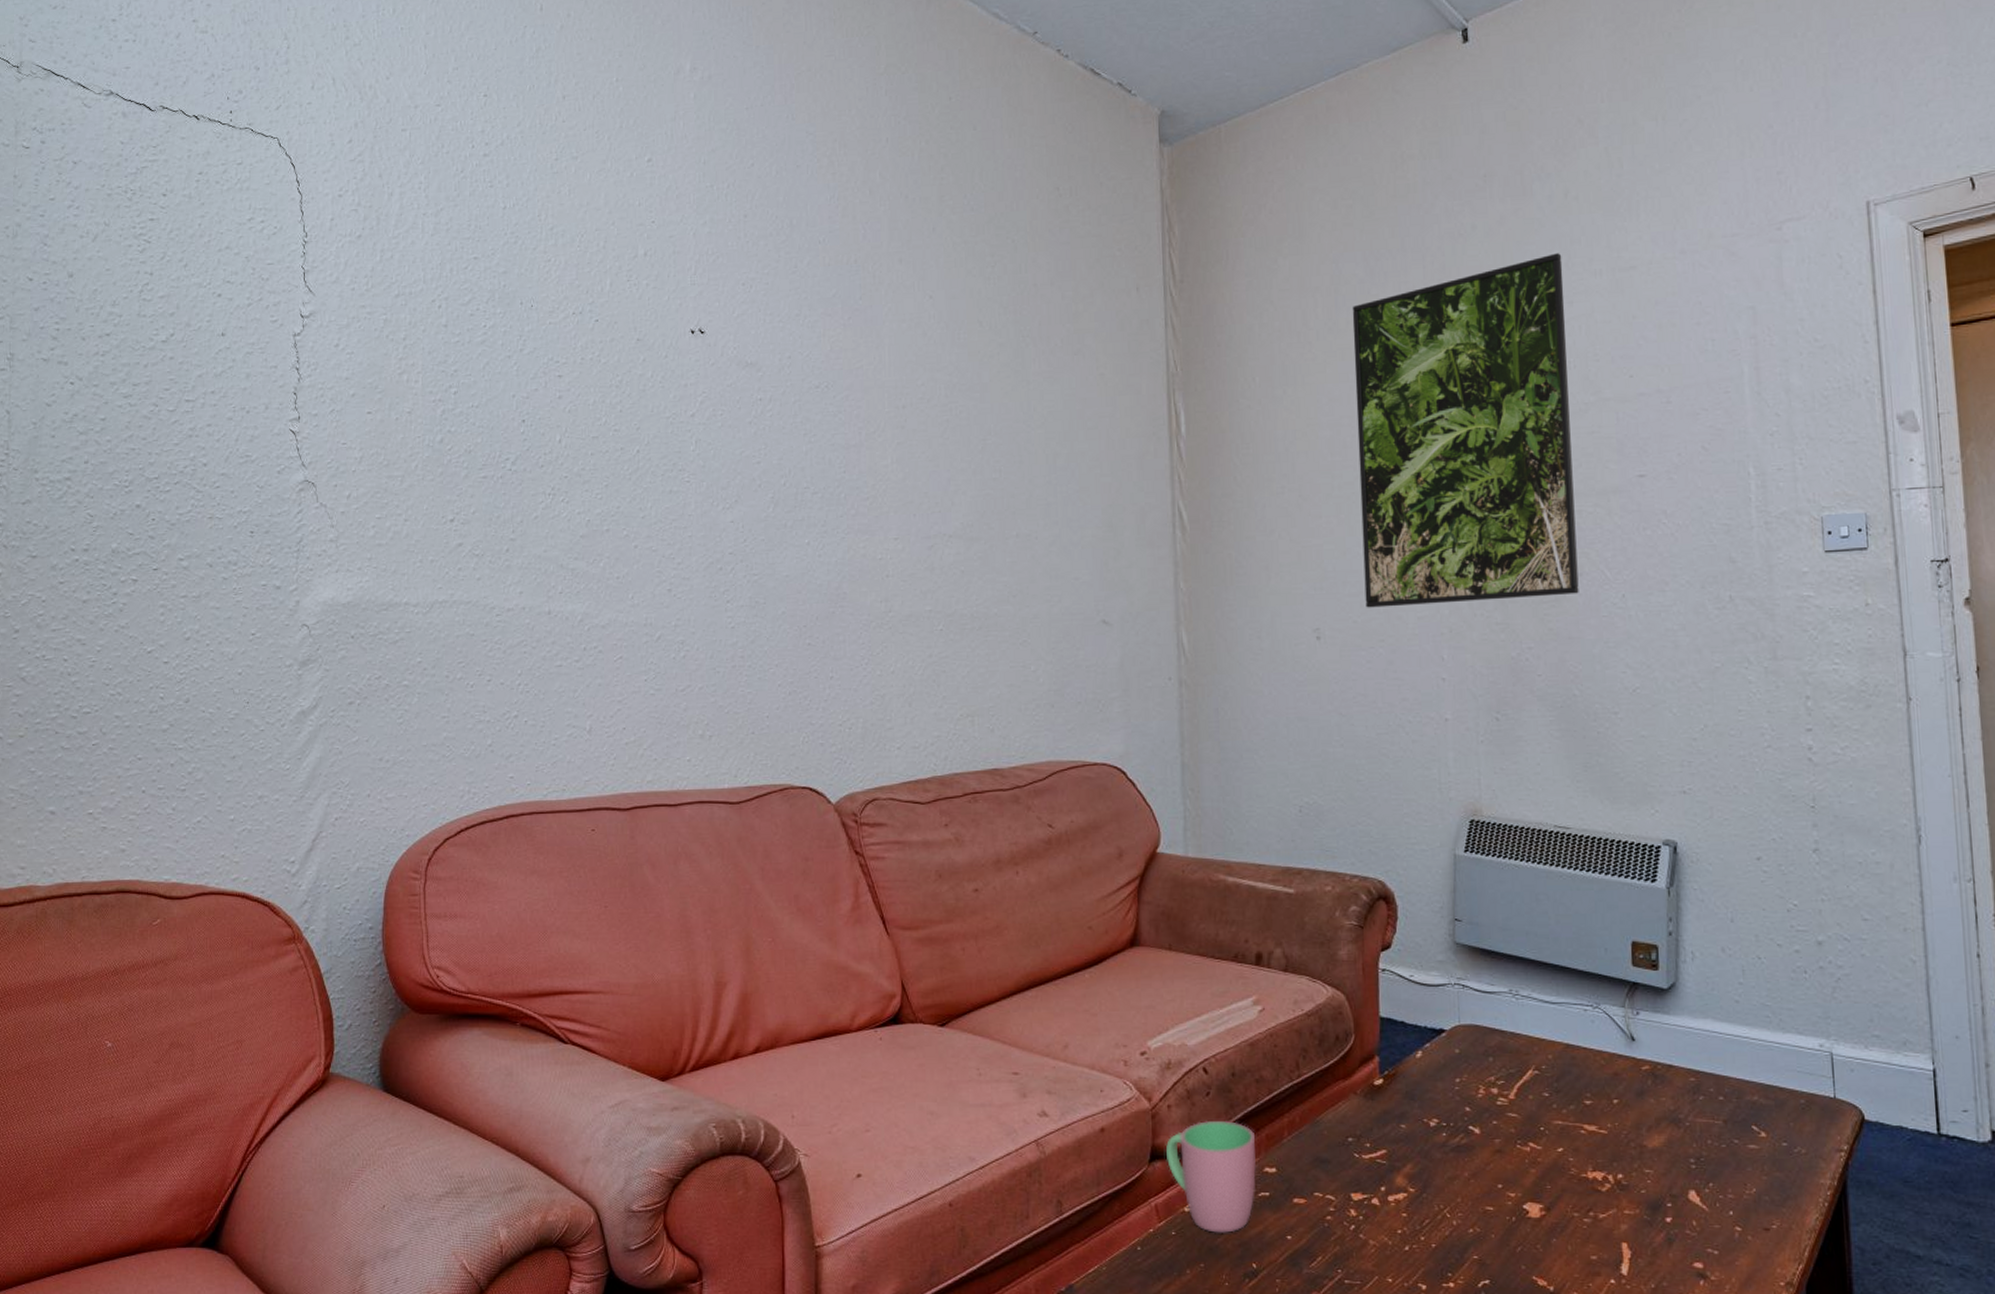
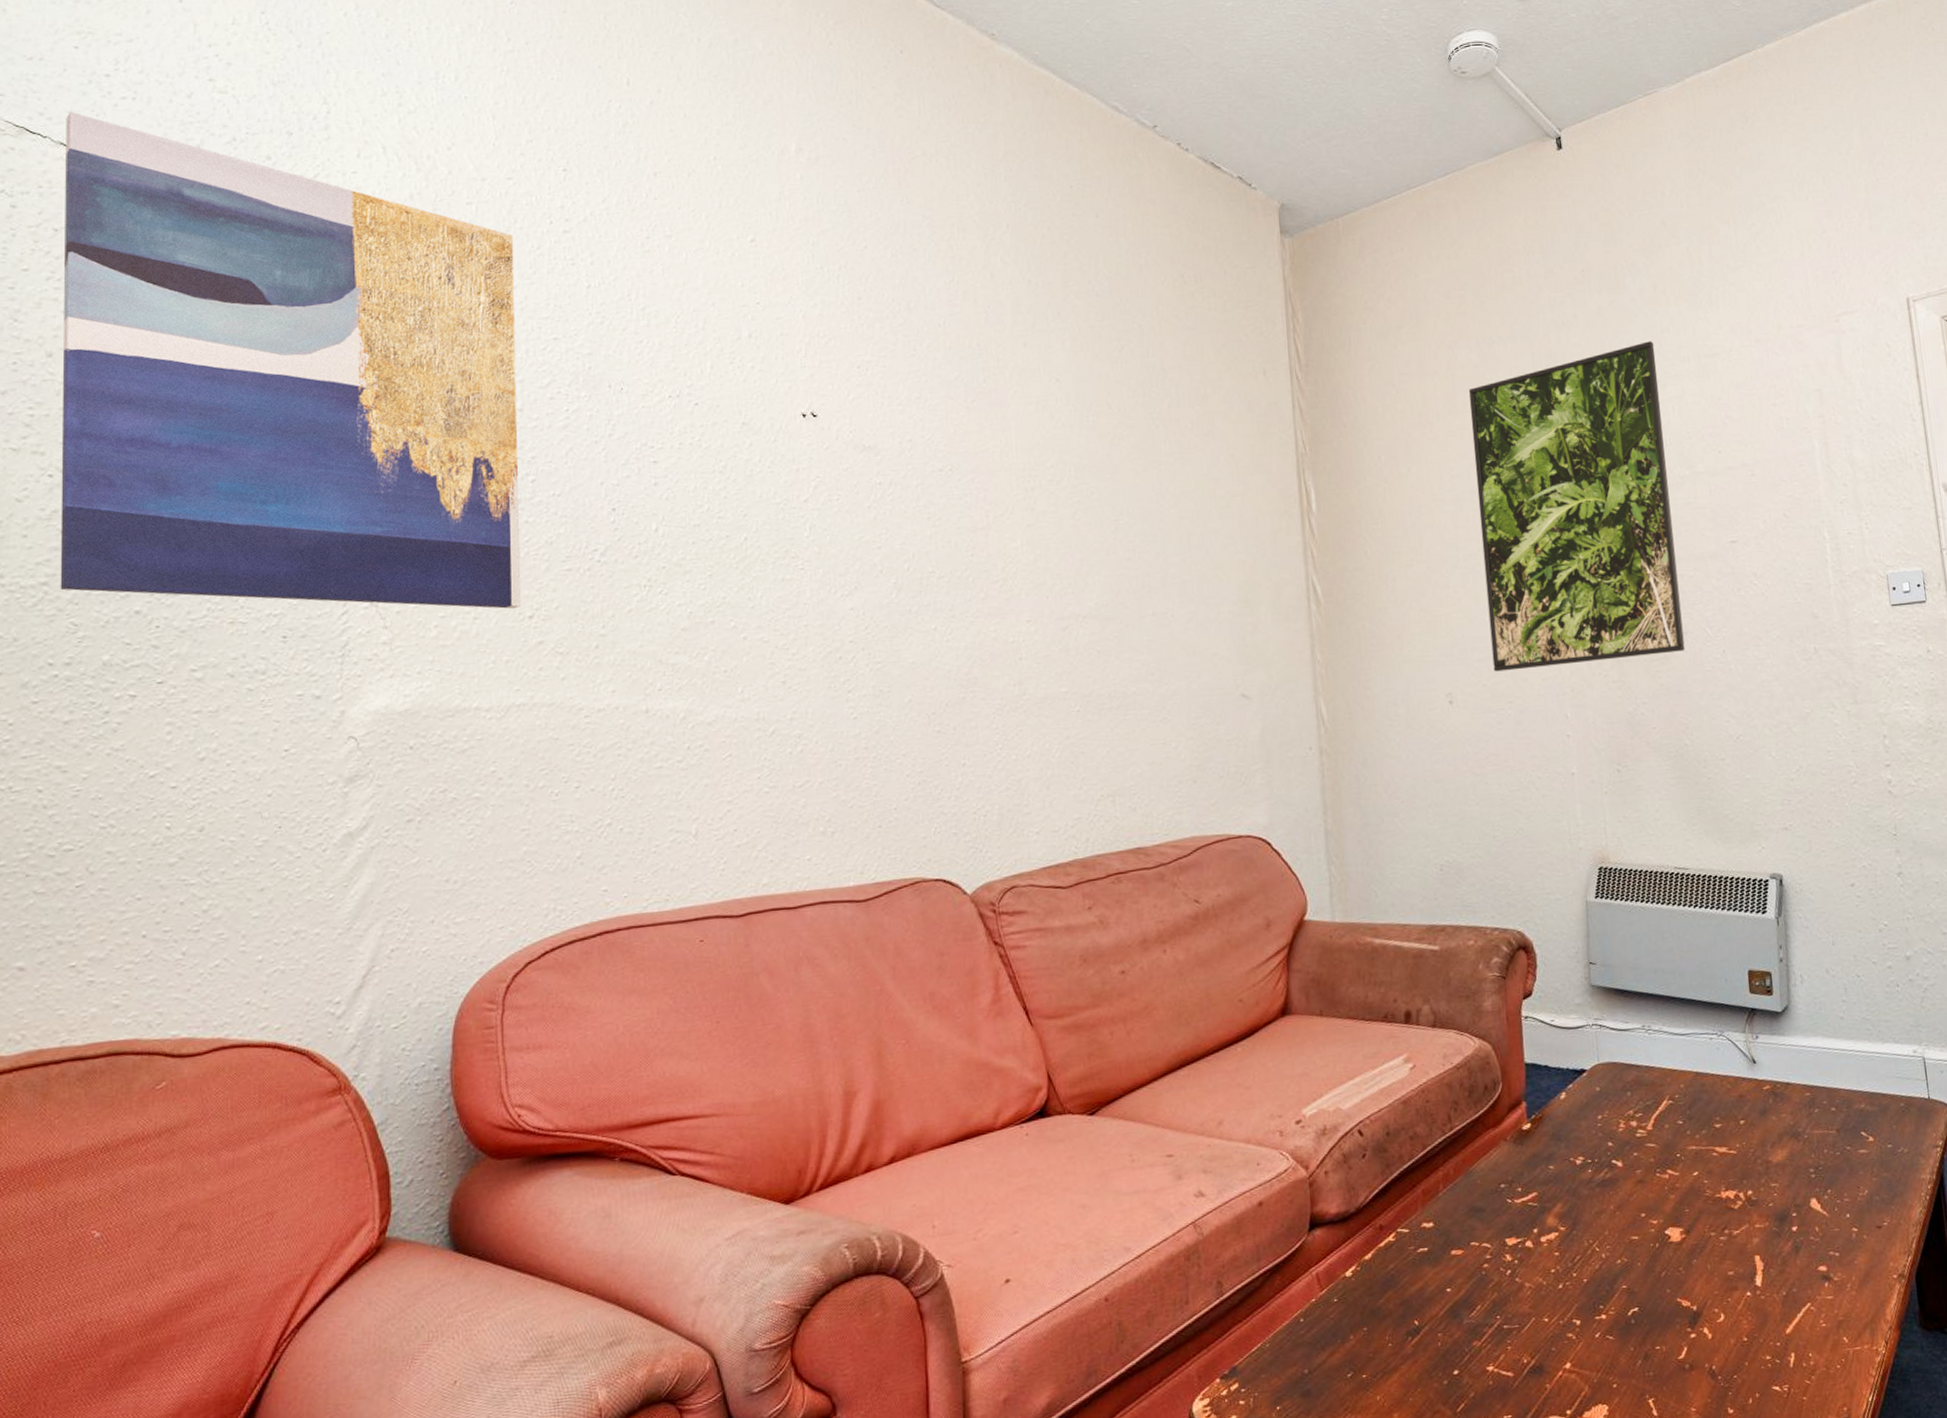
wall art: none [79,54,444,513] -> present [60,111,521,610]
cup: present [1166,1121,1257,1233] -> none [1325,1181,1415,1295]

